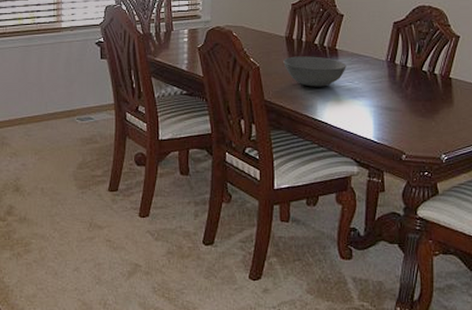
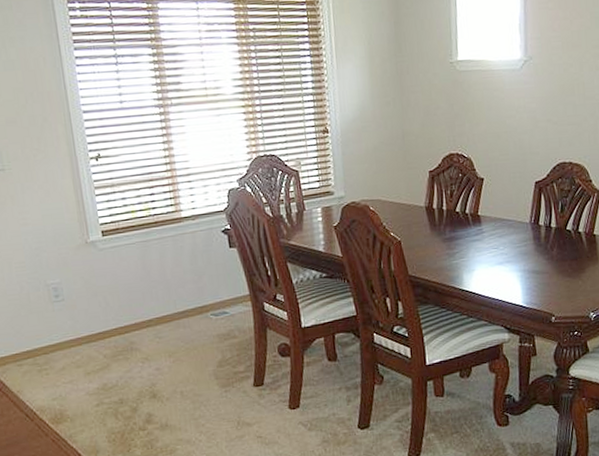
bowl: present [283,56,346,87] -> none [425,224,490,257]

